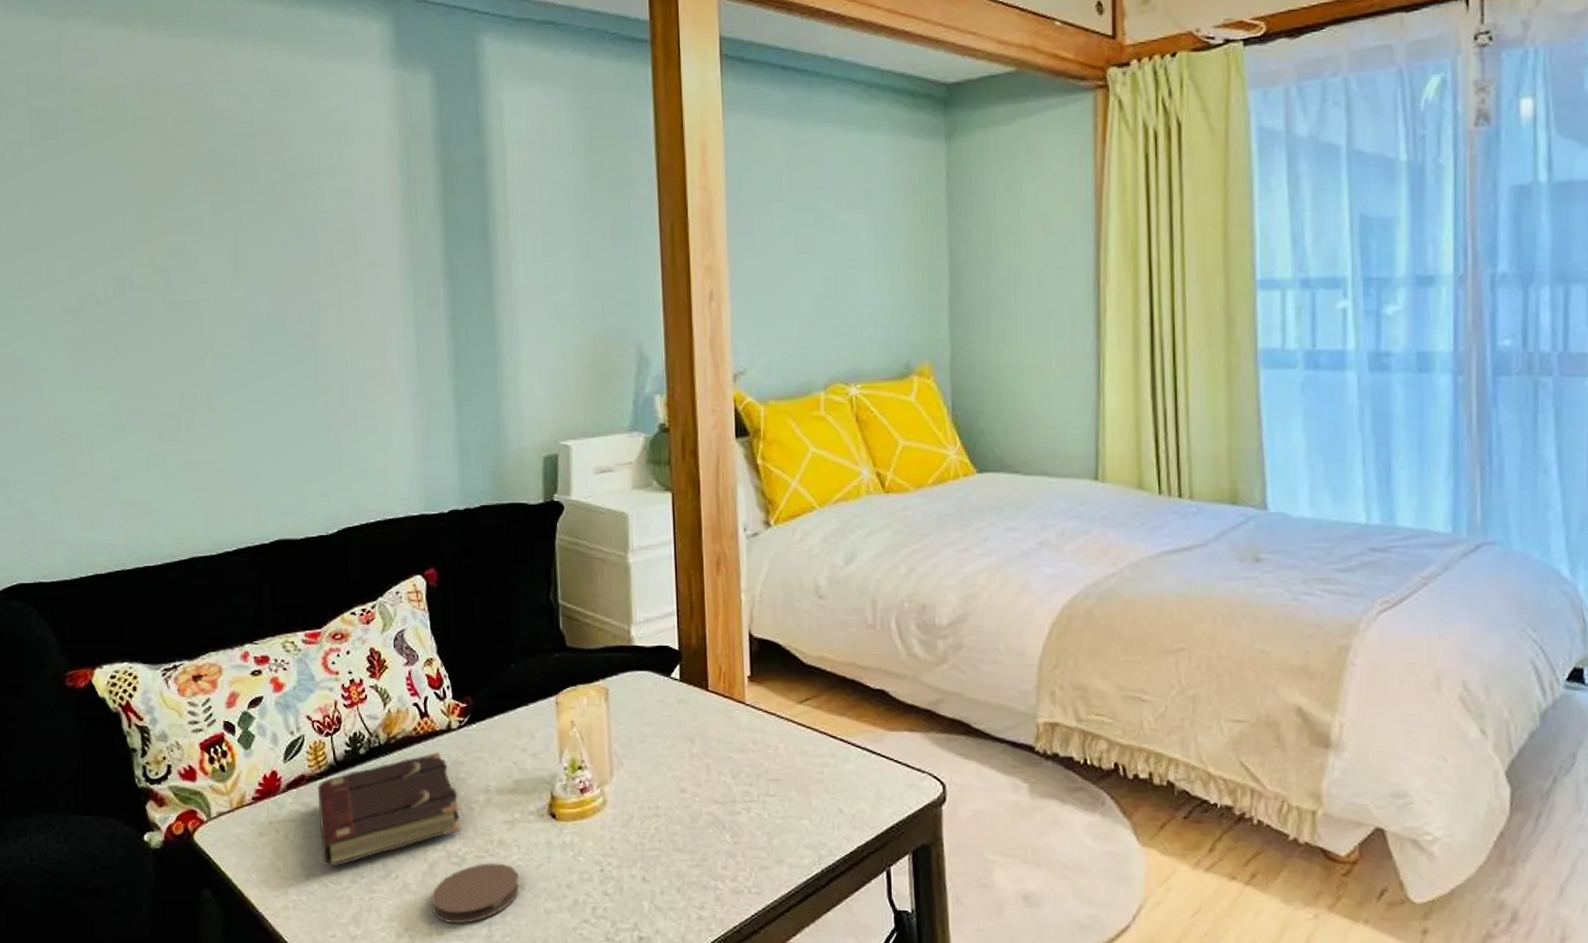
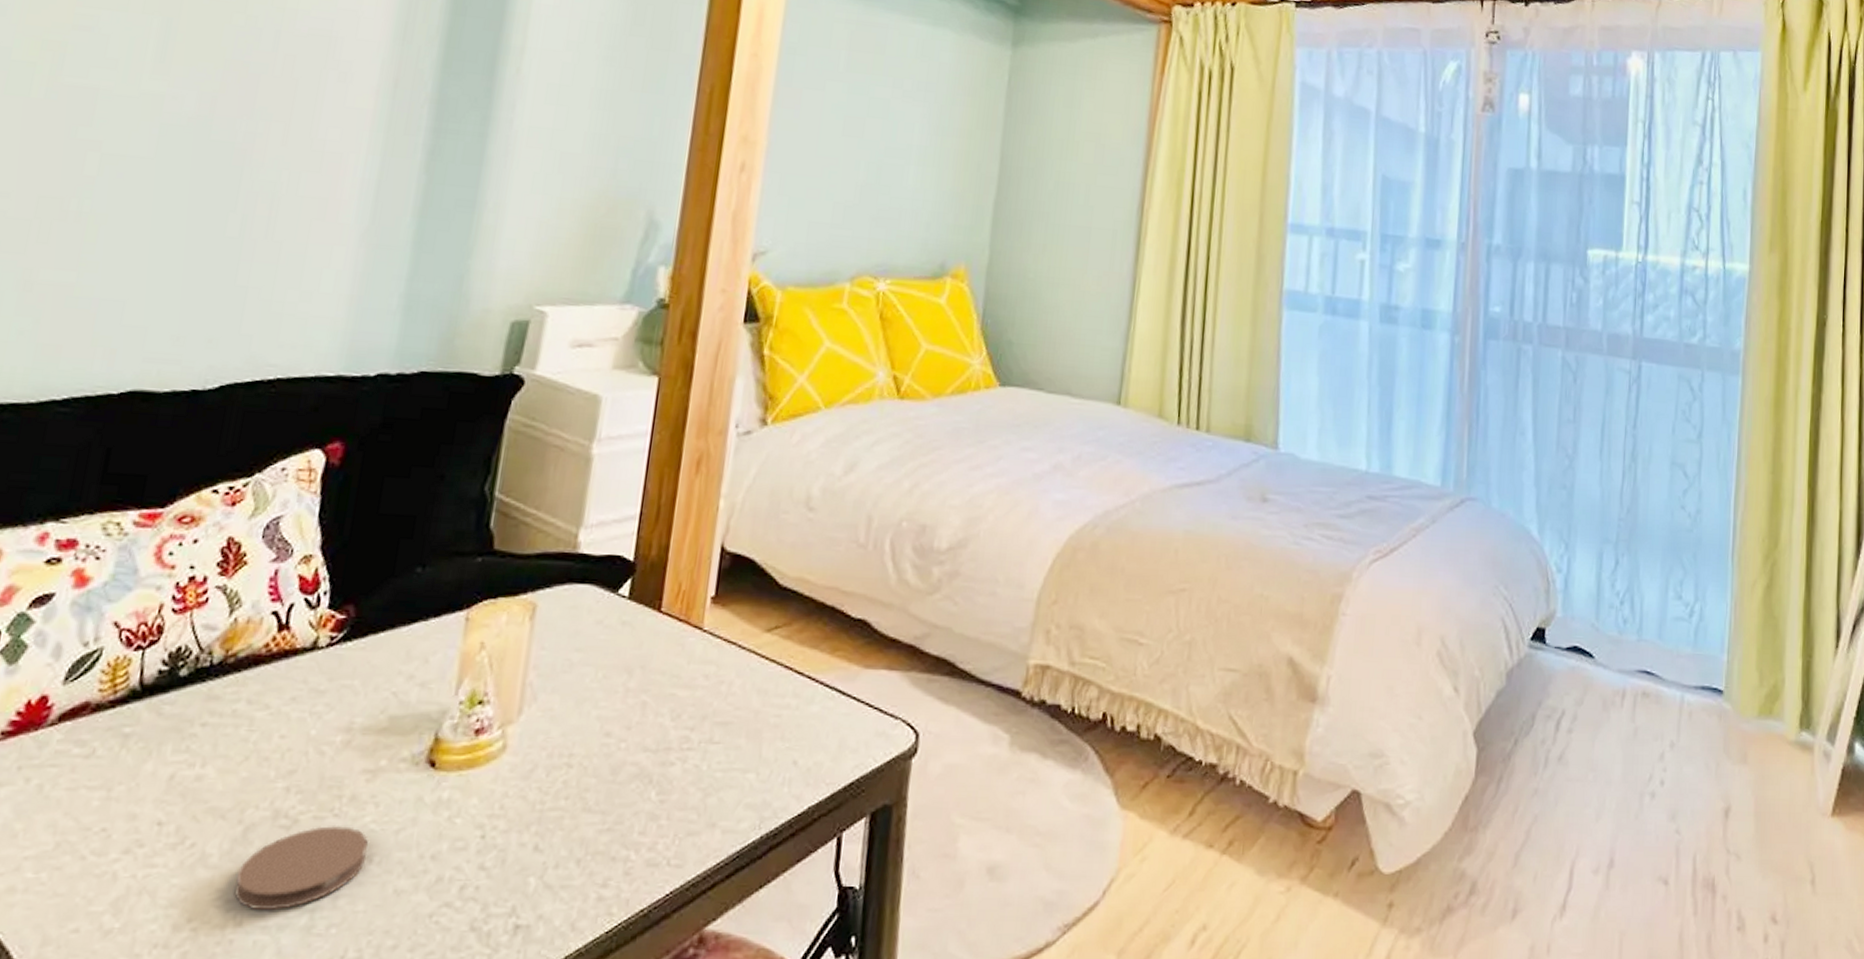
book: present [317,752,462,867] -> none [86,677,307,831]

